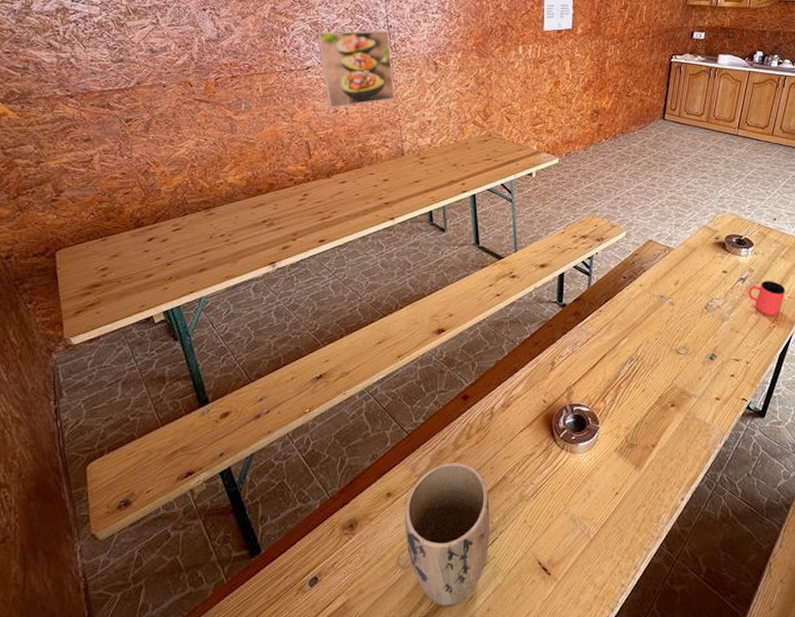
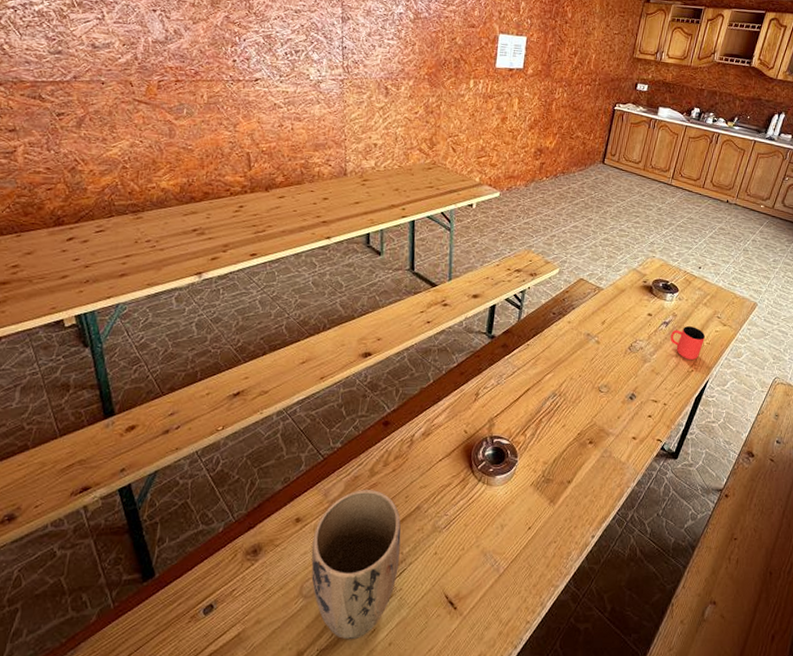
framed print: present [317,30,395,108] -> none [269,45,343,122]

